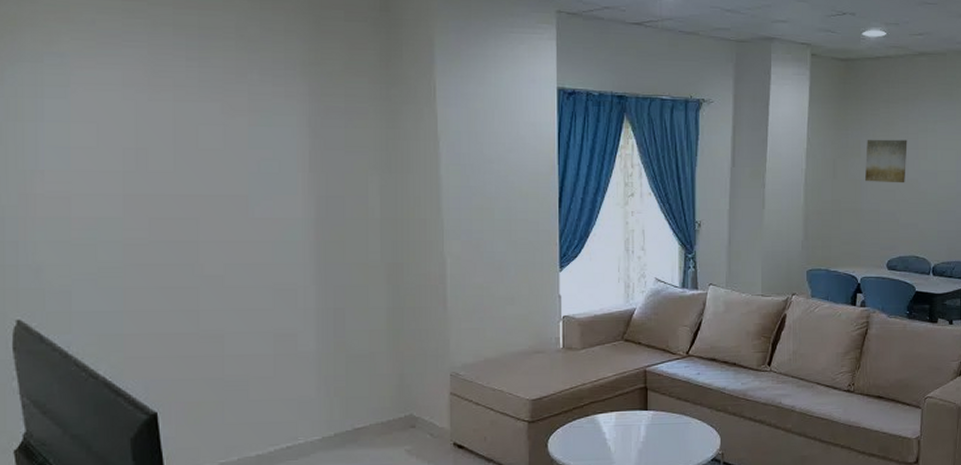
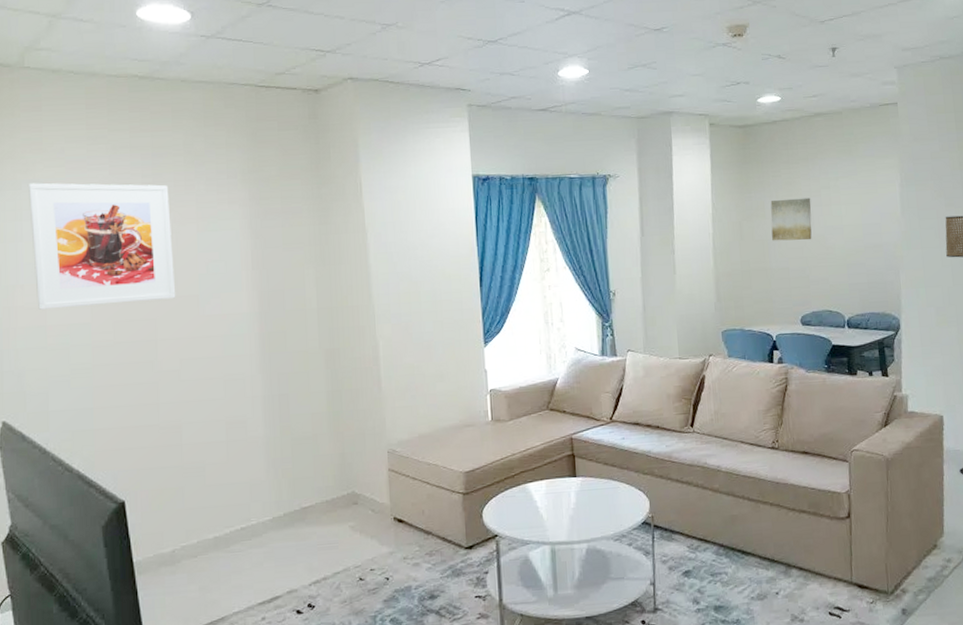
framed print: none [52,56,222,200] -> present [29,183,176,310]

